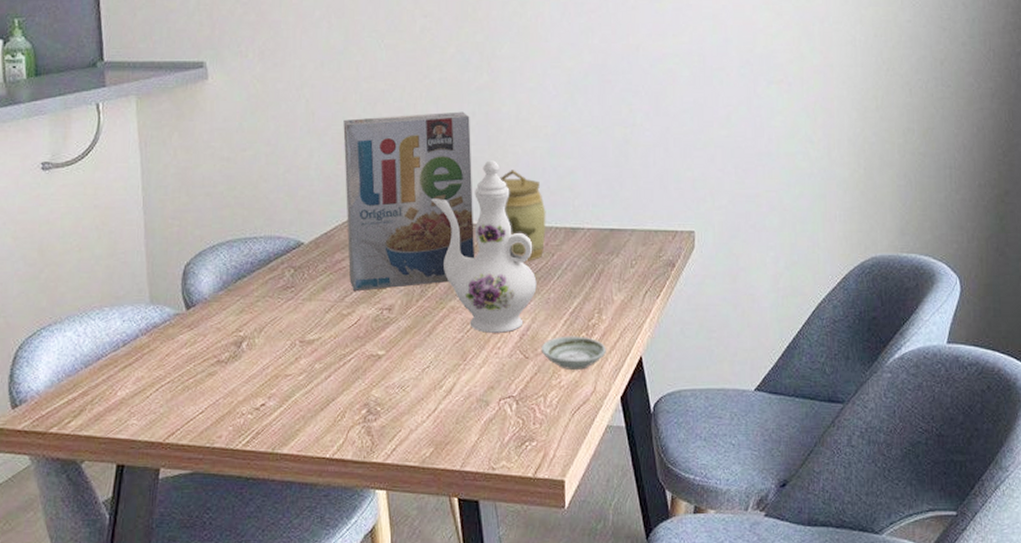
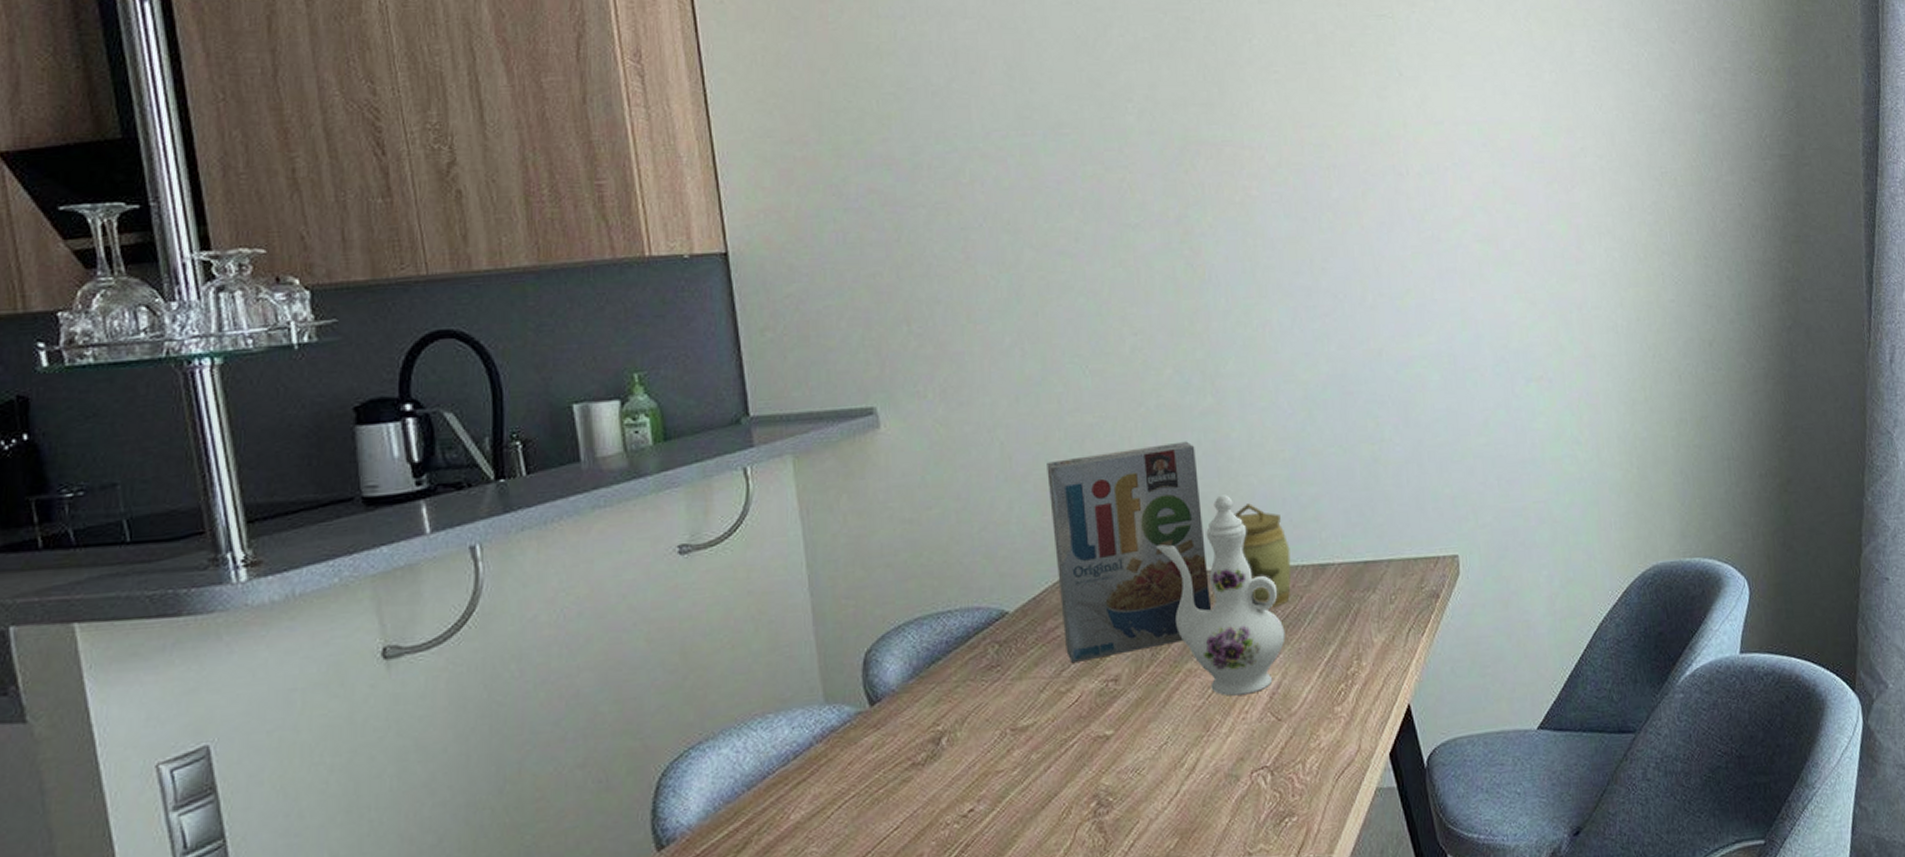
saucer: present [541,336,606,370] -> none [1294,688,1370,729]

